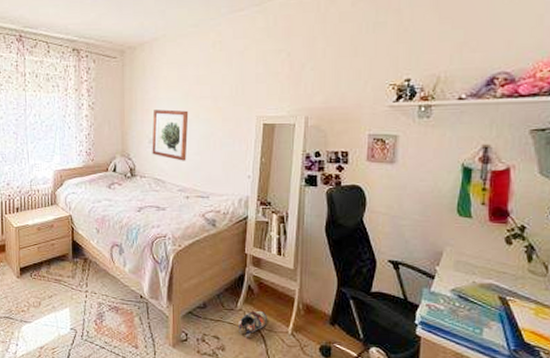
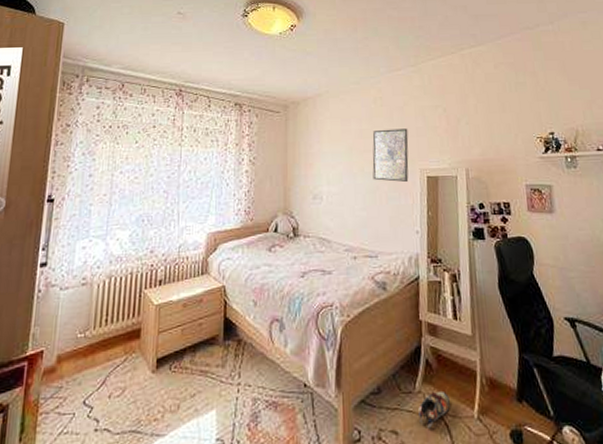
wall art: present [152,109,189,161] -> none [316,163,354,218]
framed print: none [208,74,247,130] -> present [372,128,409,183]

